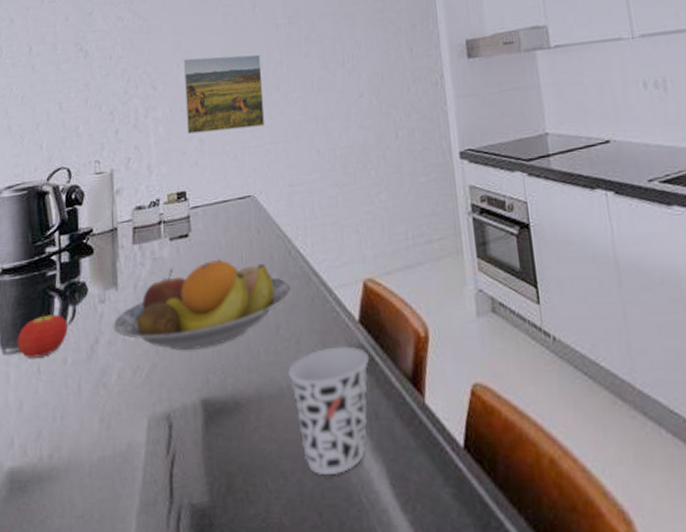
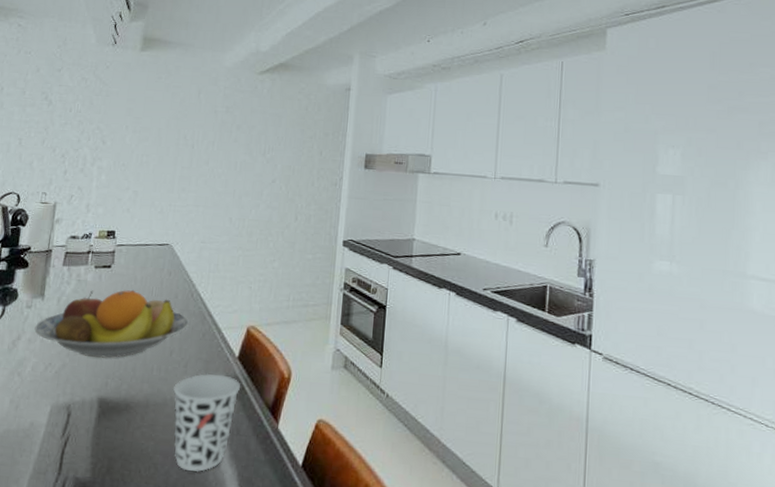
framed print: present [184,54,266,134] -> none [124,124,198,190]

